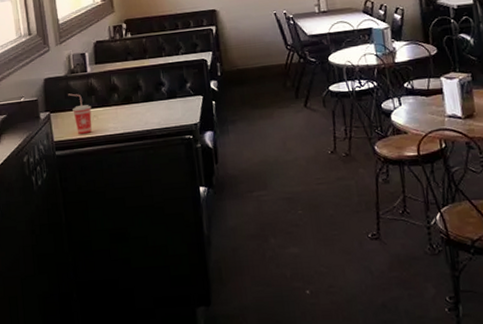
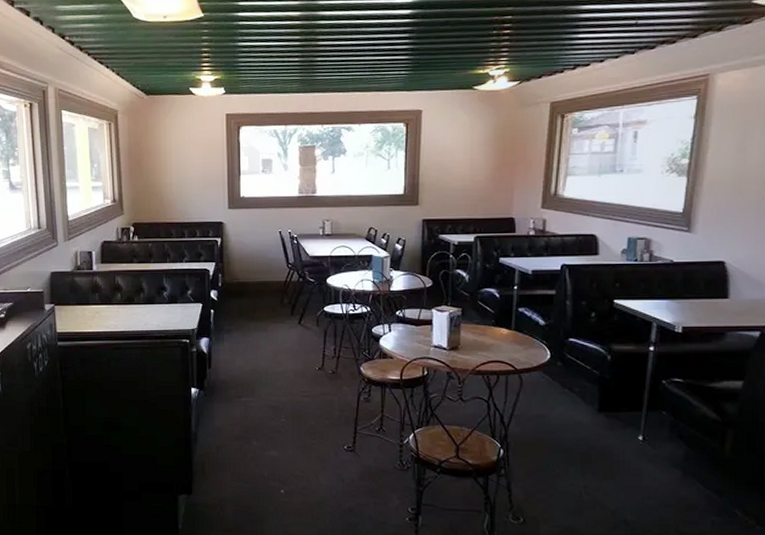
beverage cup: present [68,93,92,135] -> none [73,289,95,329]

